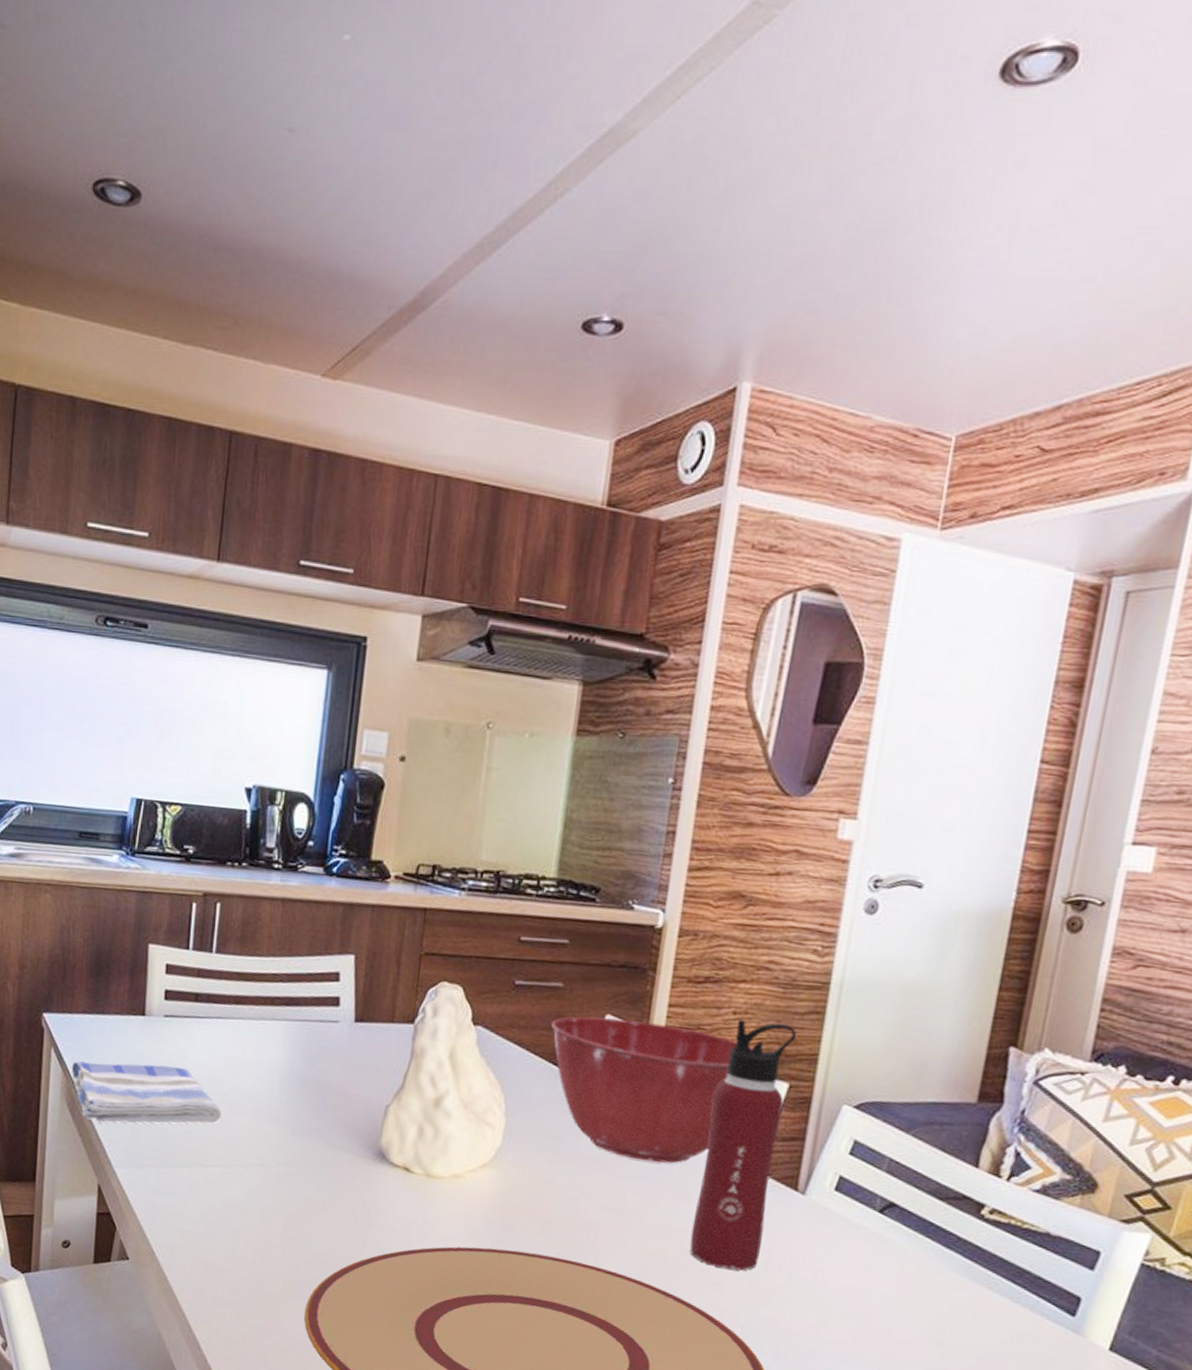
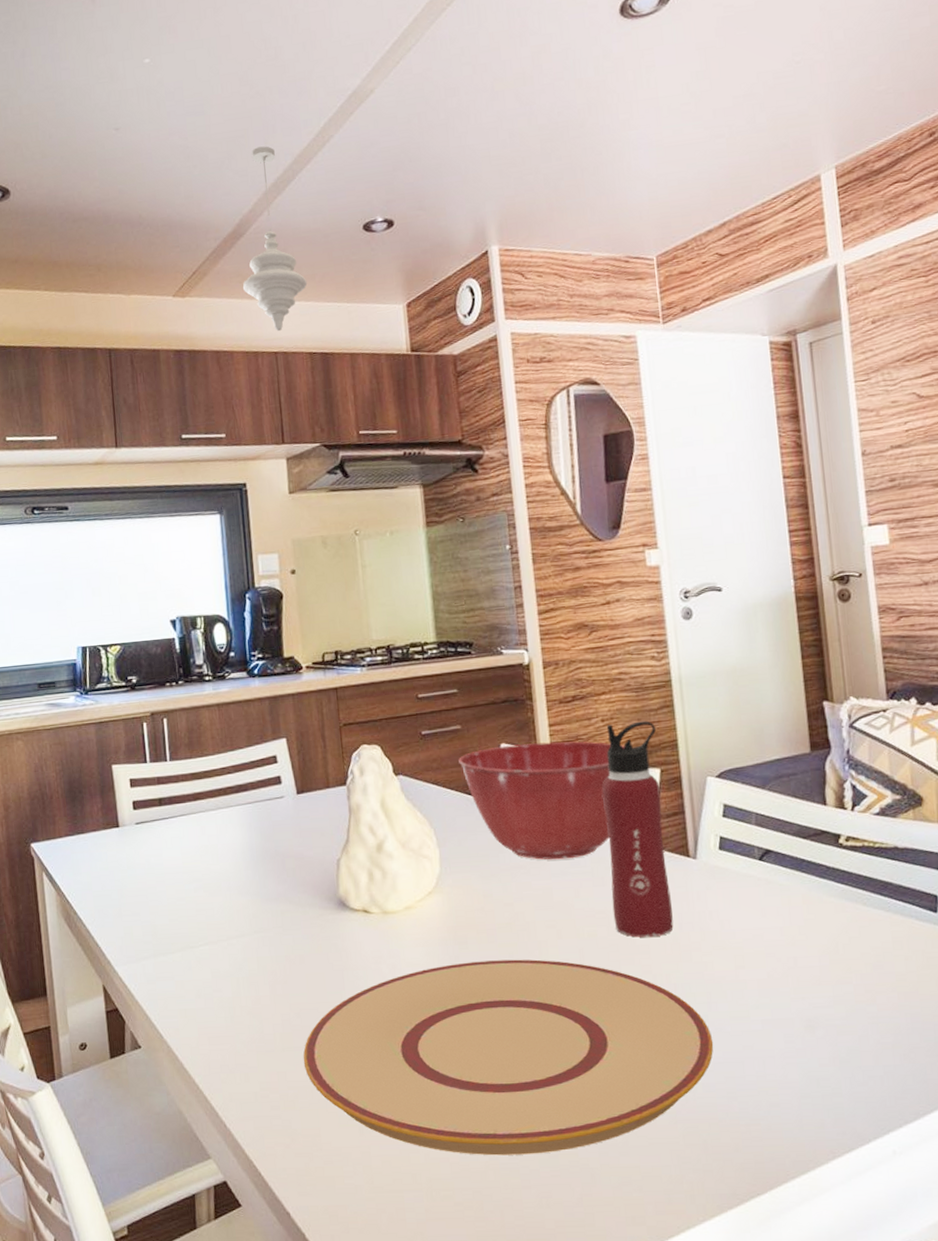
dish towel: present [72,1061,222,1124] -> none [63,866,200,930]
pendant light: none [411,188,495,448] -> present [242,146,308,332]

